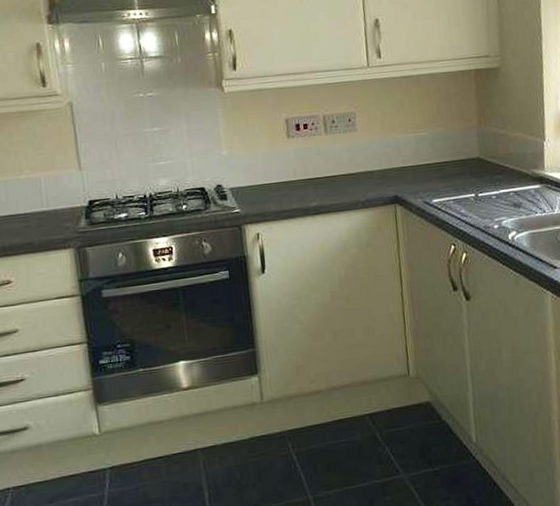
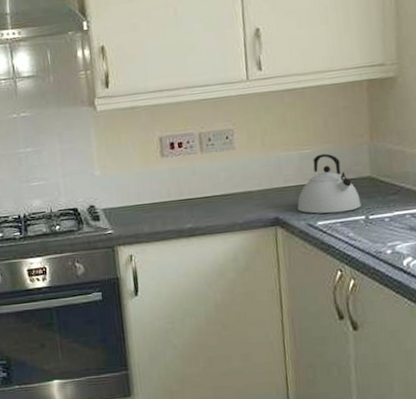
kettle: none [414,136,471,192] -> present [297,153,361,214]

